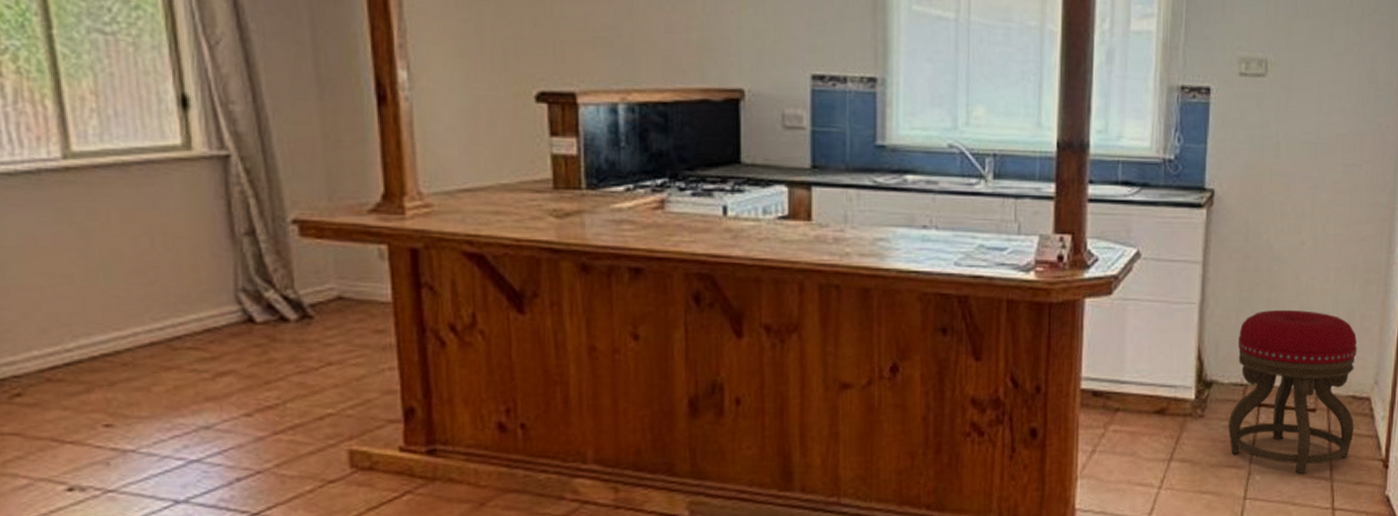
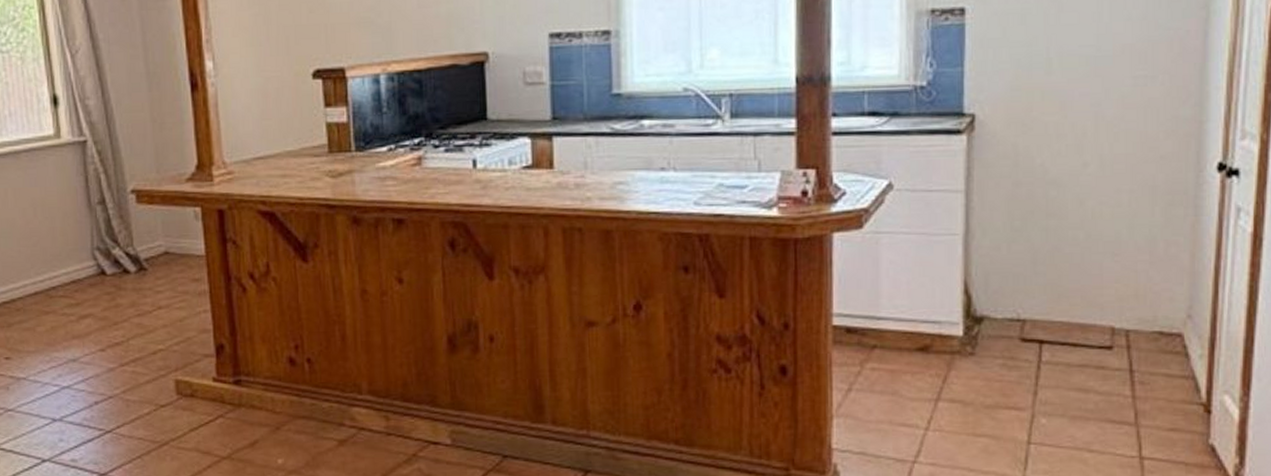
stool: present [1228,310,1357,474] -> none [1005,238,1163,418]

